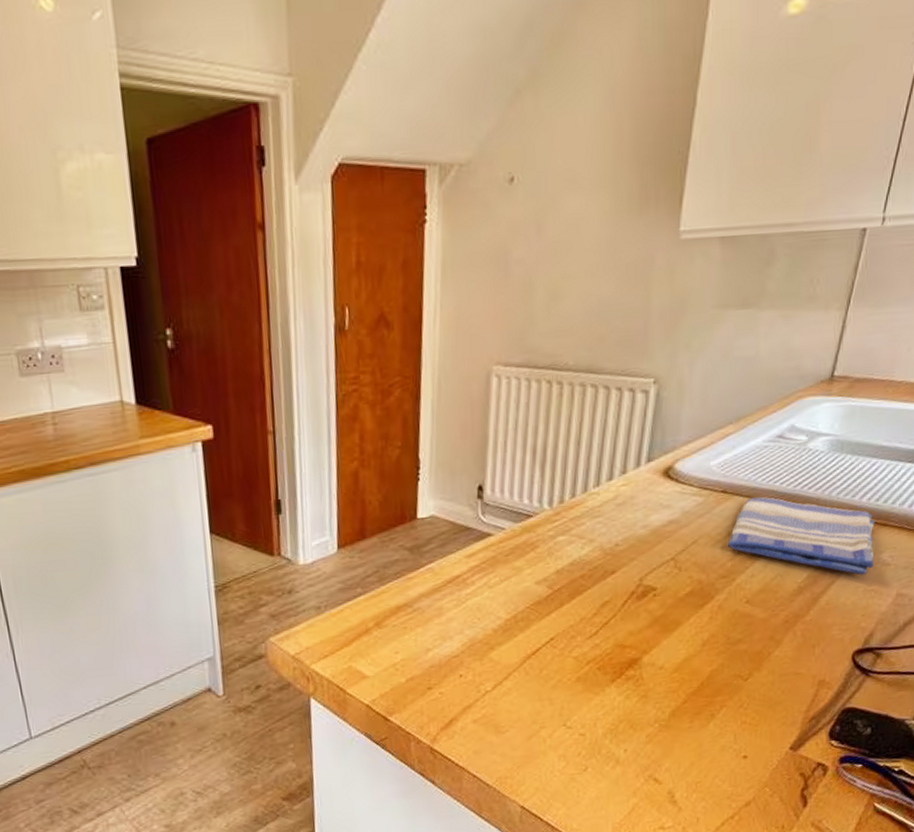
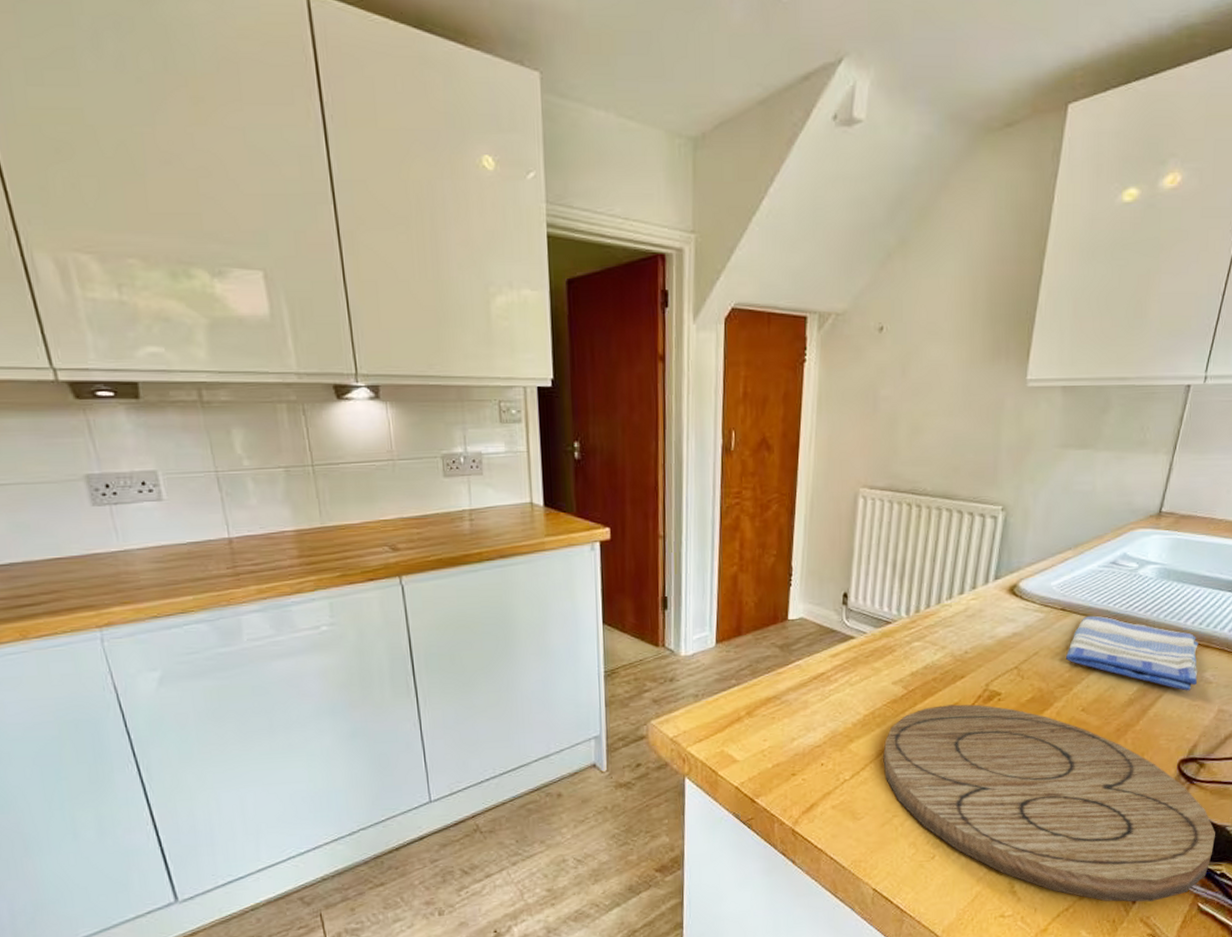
cutting board: none [527,601,893,807] -> present [883,704,1215,902]

